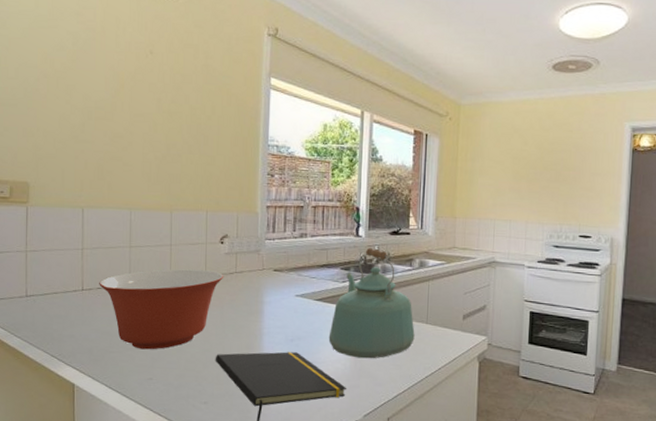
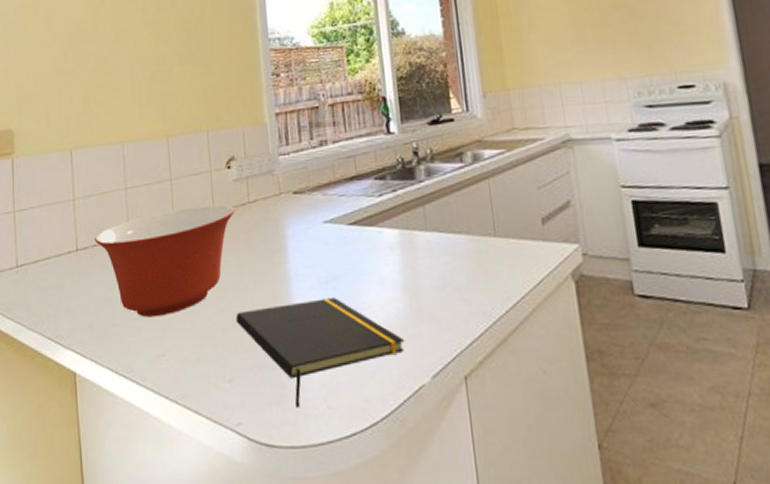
kettle: present [328,248,415,359] -> none [371,146,483,296]

